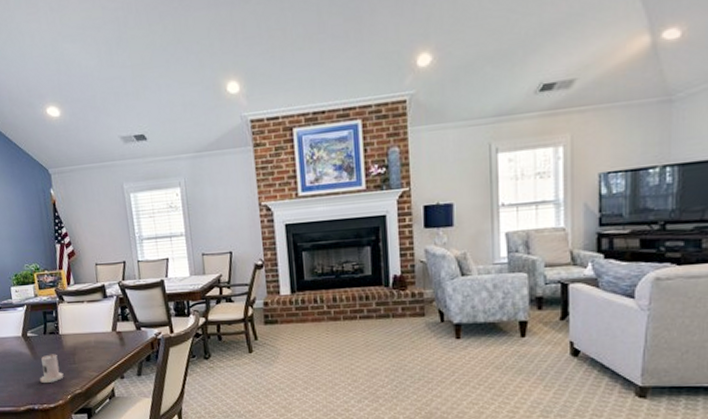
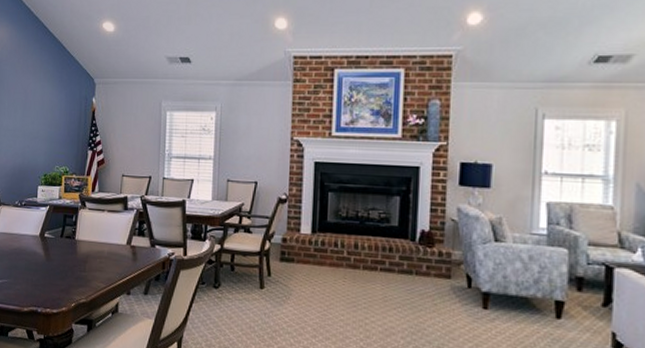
candle: present [40,354,64,383] -> none [48,258,72,287]

